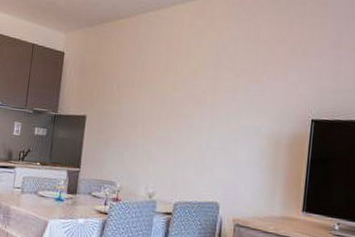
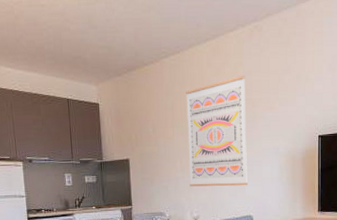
wall art: none [149,41,231,166] -> present [186,76,247,187]

